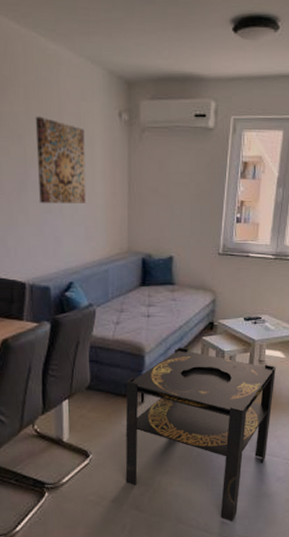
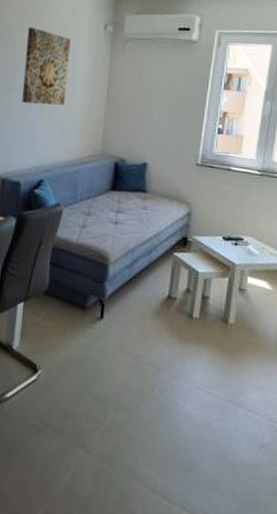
side table: present [125,347,276,522] -> none [74,260,260,493]

